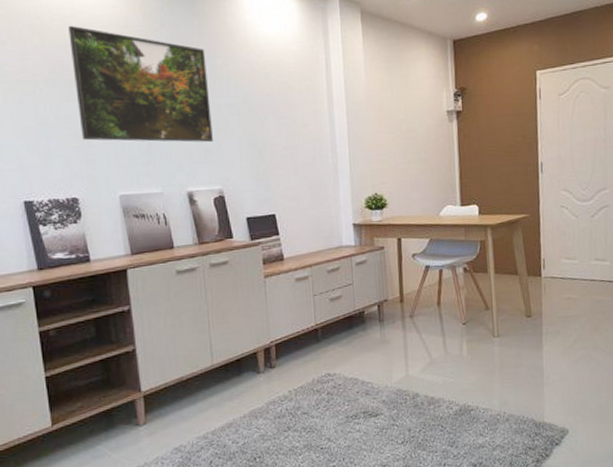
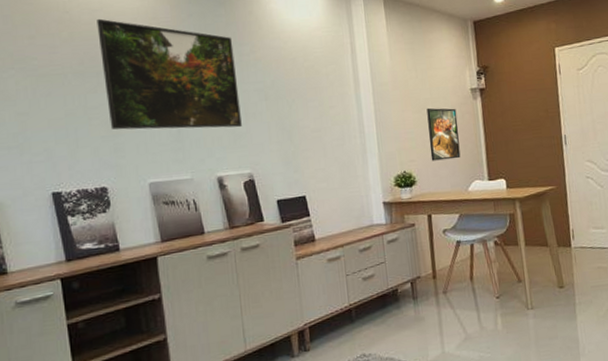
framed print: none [401,129,434,184] -> present [426,107,461,161]

